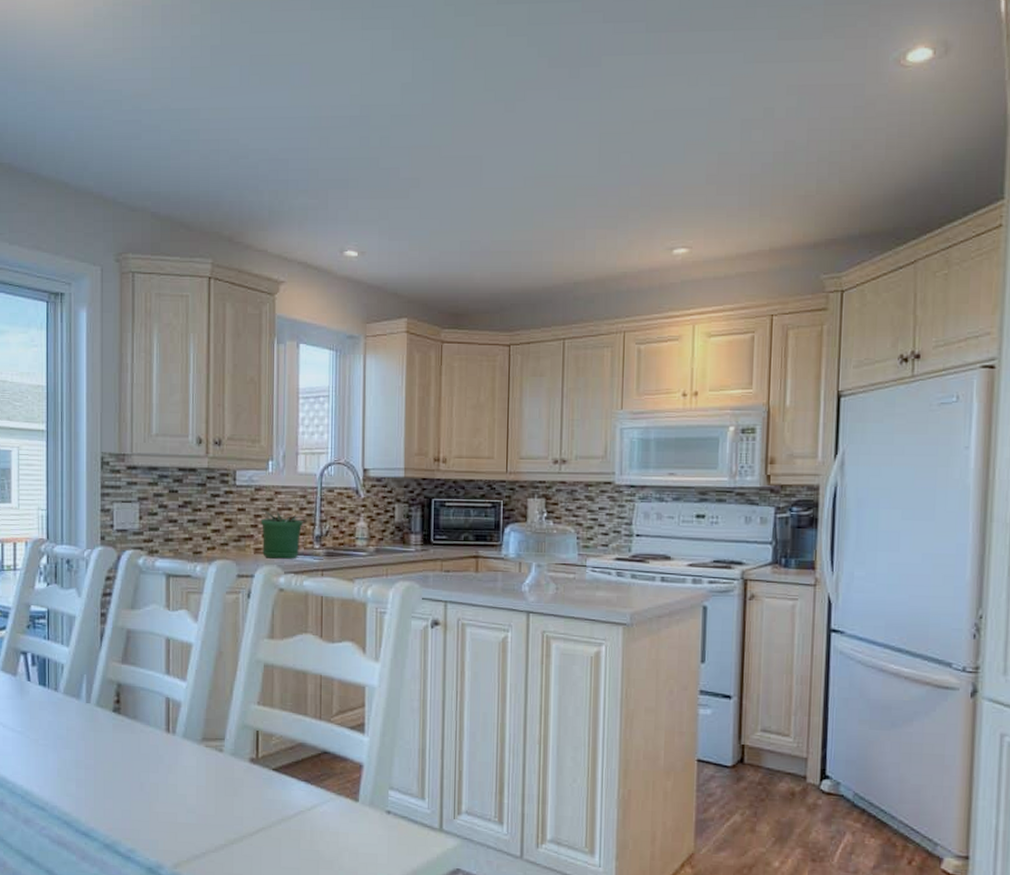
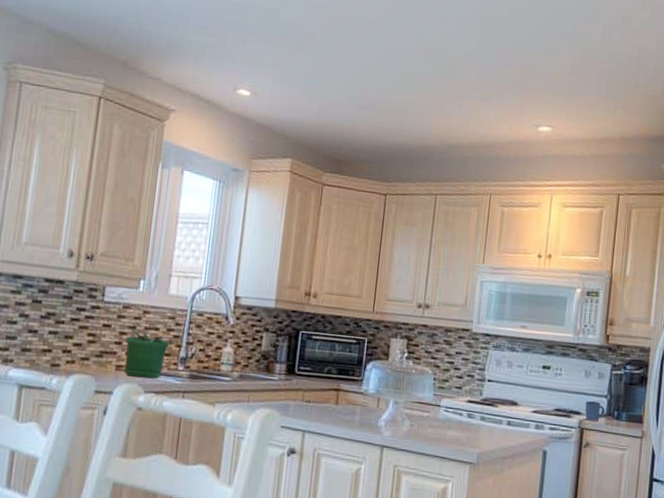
mug: none [747,549,770,572] -> present [585,401,605,422]

